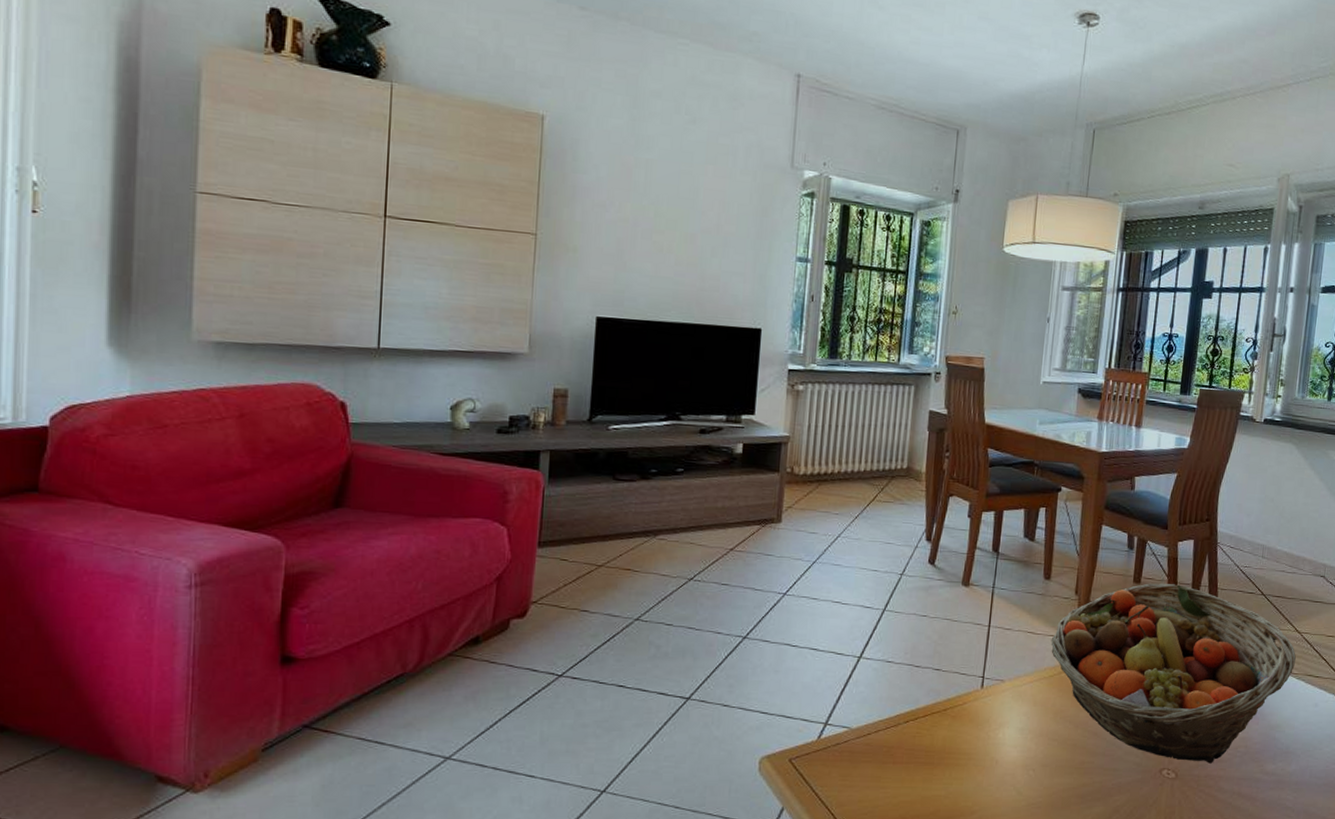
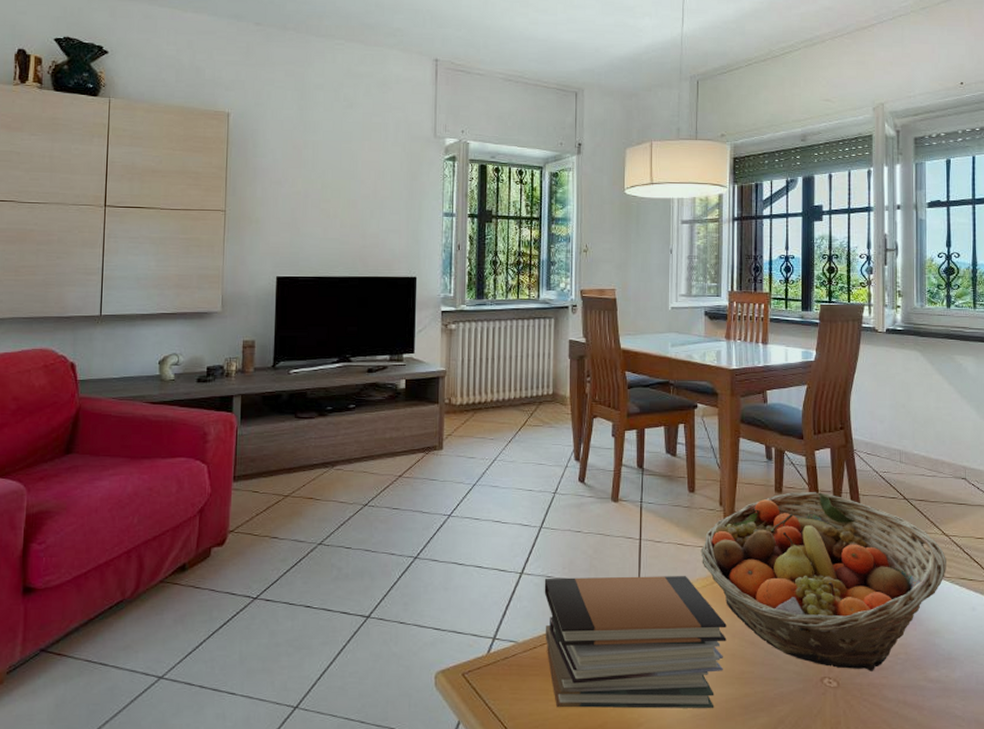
book stack: none [880,663,1071,797] -> present [544,576,727,709]

